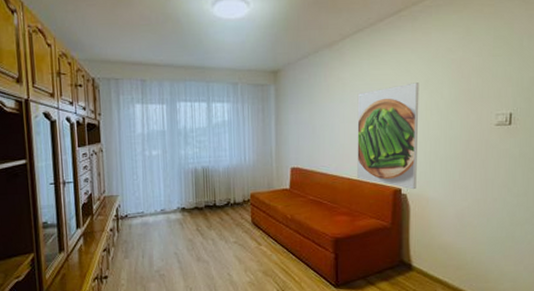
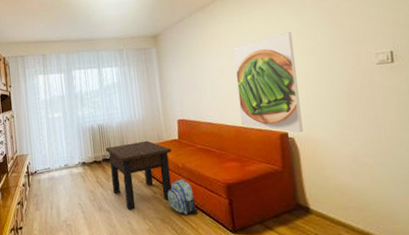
side table: none [209,188,282,262] -> present [105,140,172,210]
backpack: none [273,231,303,269] -> present [167,179,198,216]

